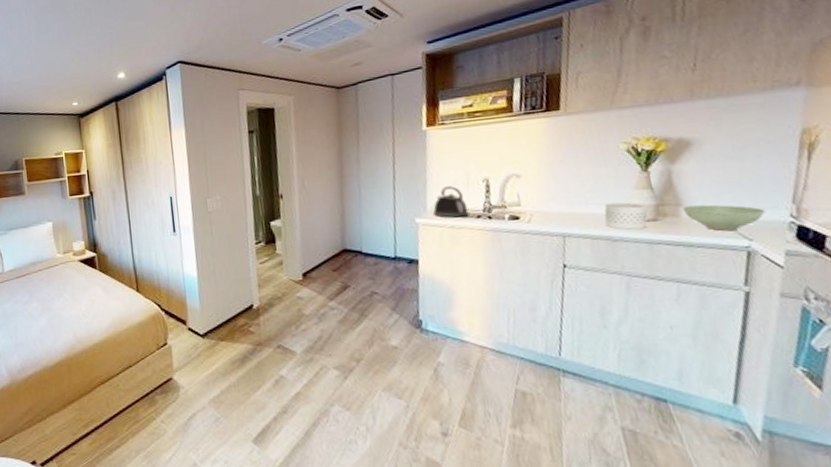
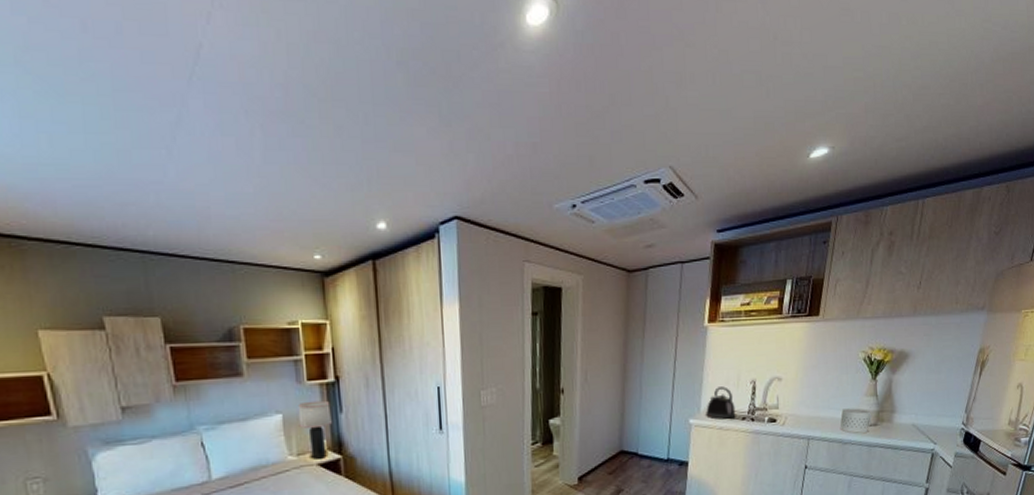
table lamp: none [63,210,88,257] -> present [298,400,332,459]
bowl: present [682,204,767,231] -> none [895,412,948,436]

